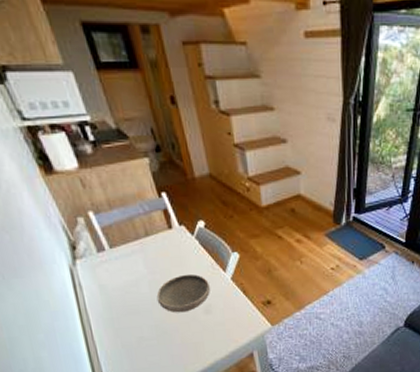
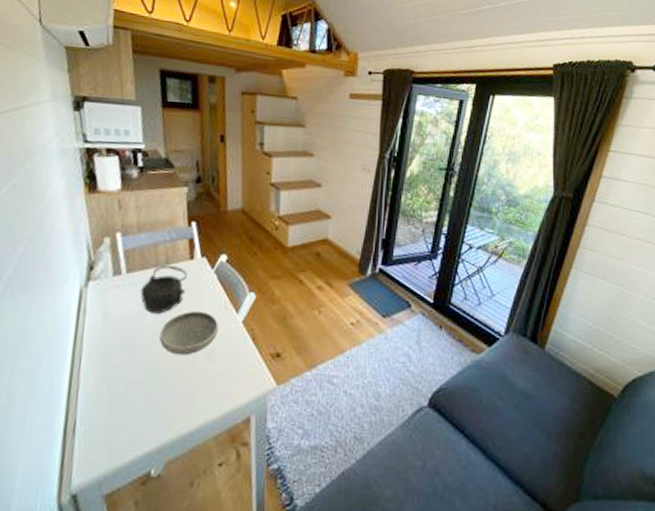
teapot: none [128,236,172,281] -> present [140,264,187,314]

